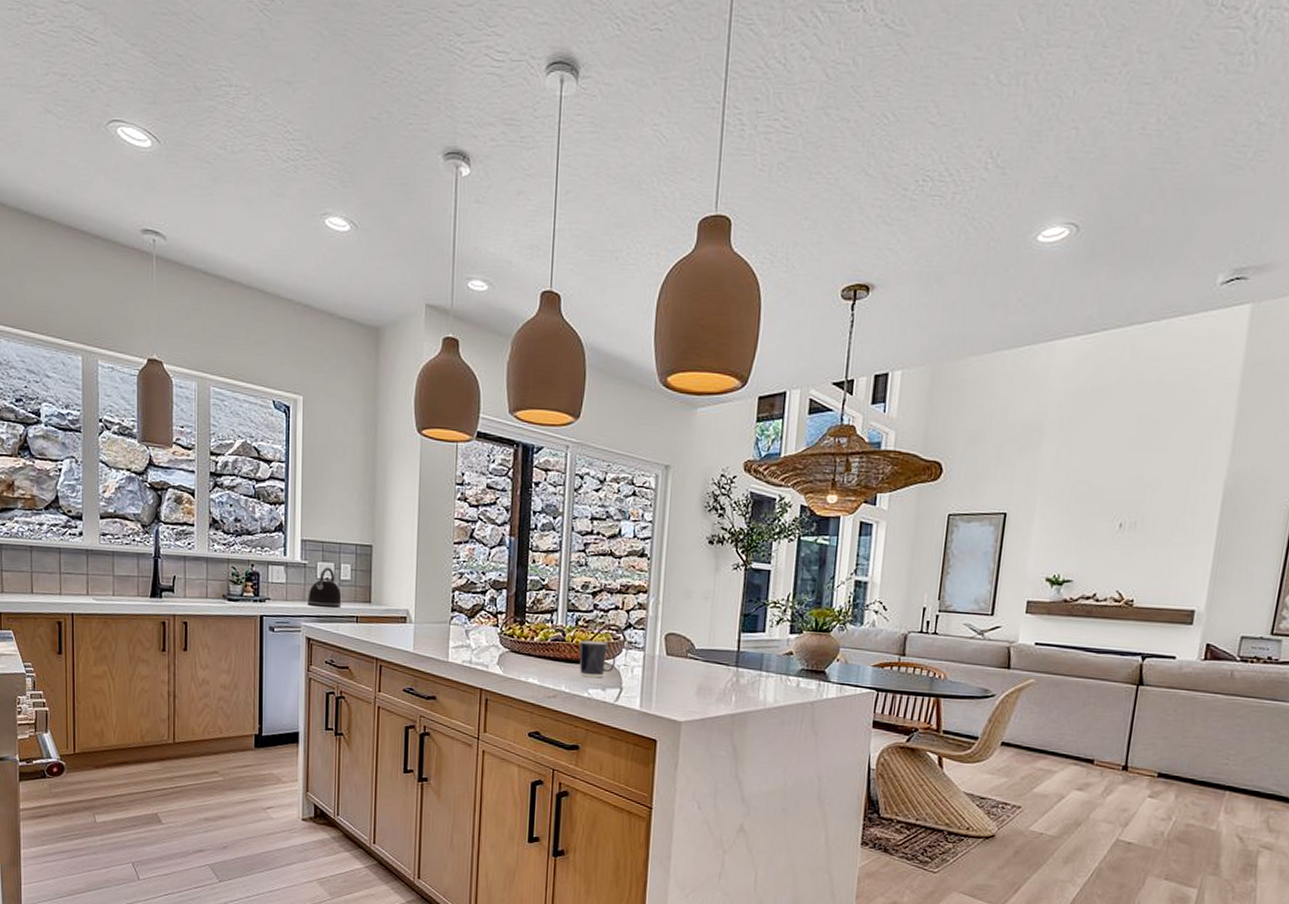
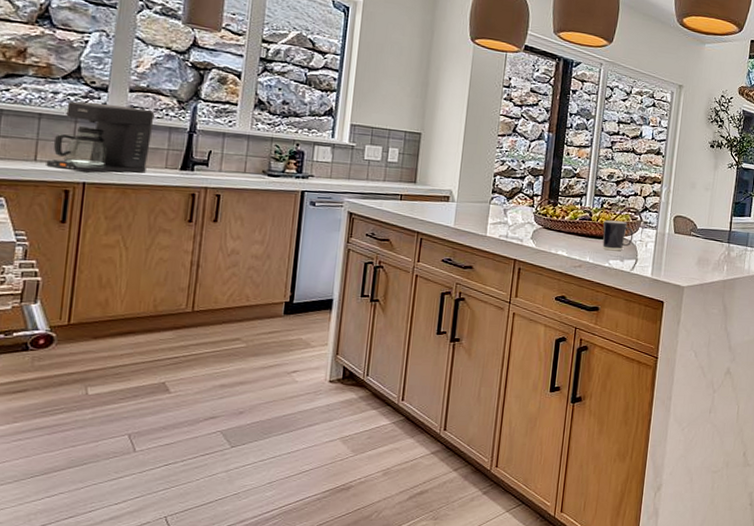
coffee maker: none [41,531,124,604] -> present [46,101,155,174]
kettle: present [307,567,342,609] -> none [352,150,387,187]

